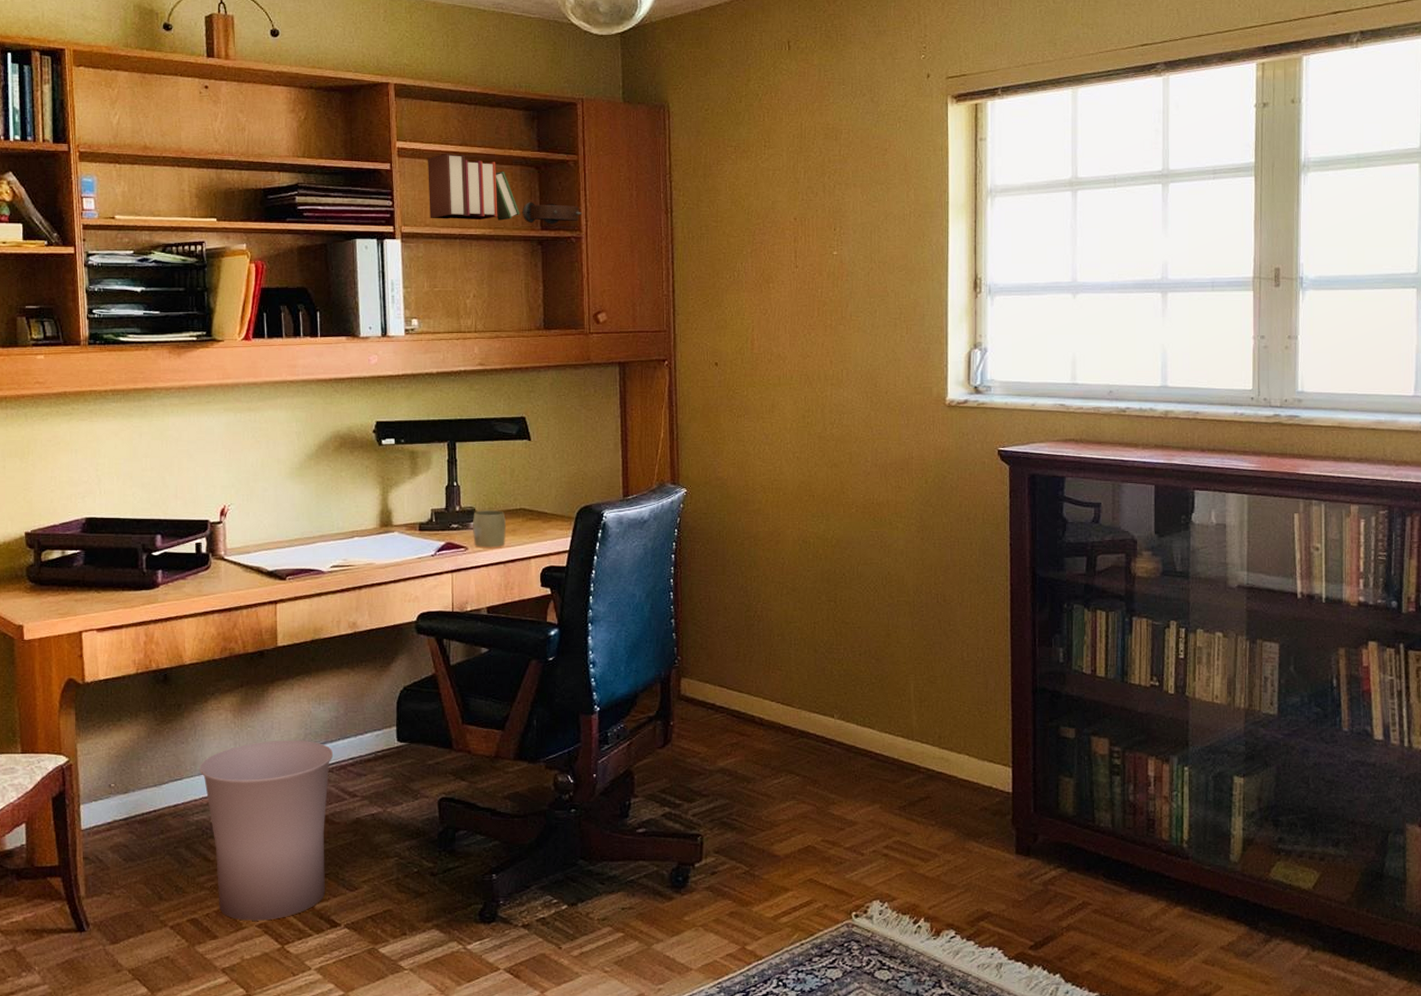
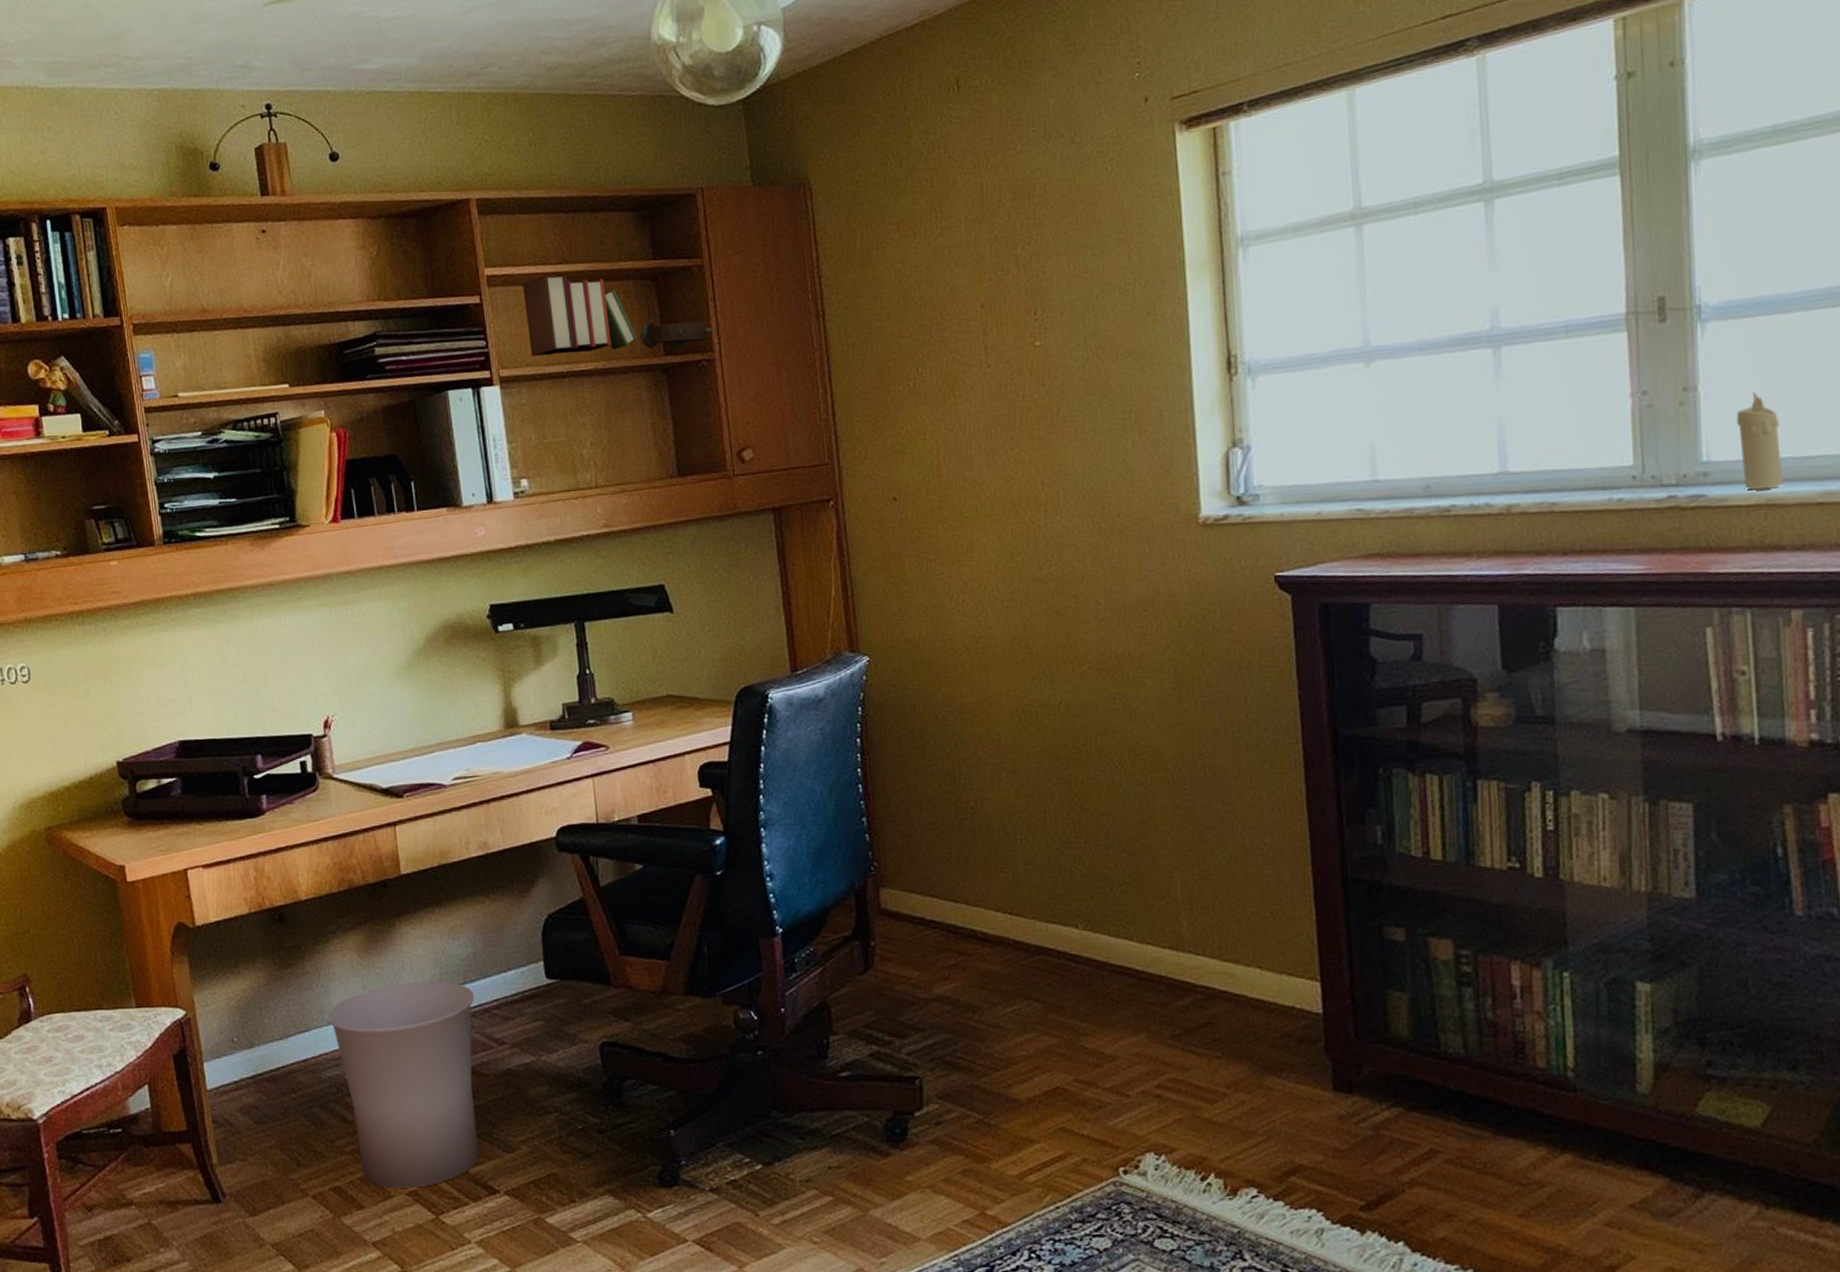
mug: present [472,510,507,549] -> none [611,699,653,747]
candle: none [1322,344,1350,415] -> present [1736,392,1783,491]

